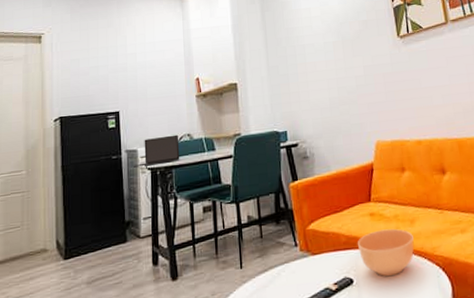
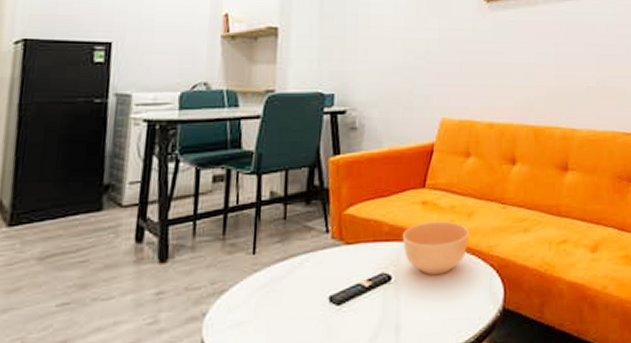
laptop: present [134,134,180,168] -> none [124,81,192,117]

